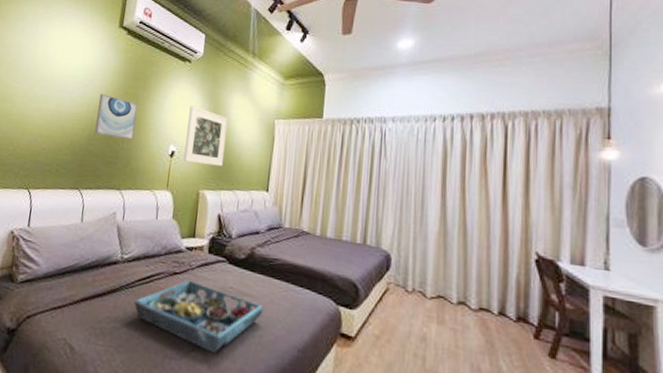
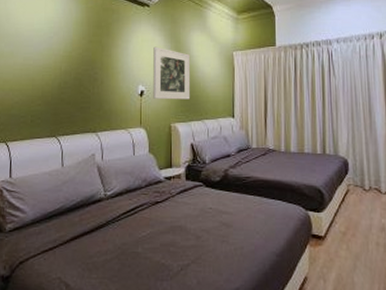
wall art: present [95,93,138,140] -> none [65,43,104,85]
serving tray: present [134,280,264,353] -> none [122,207,242,269]

